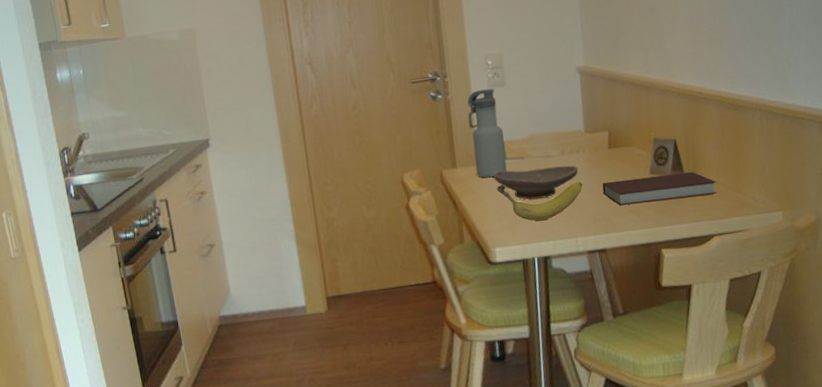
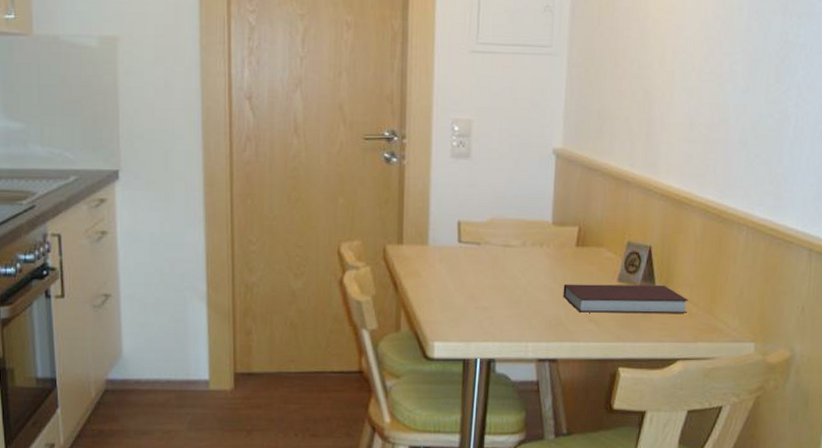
water bottle: present [467,88,507,178] -> none [423,158,461,261]
decorative bowl: present [493,165,579,200] -> none [443,255,540,292]
fruit: present [497,182,582,221] -> none [445,271,541,317]

